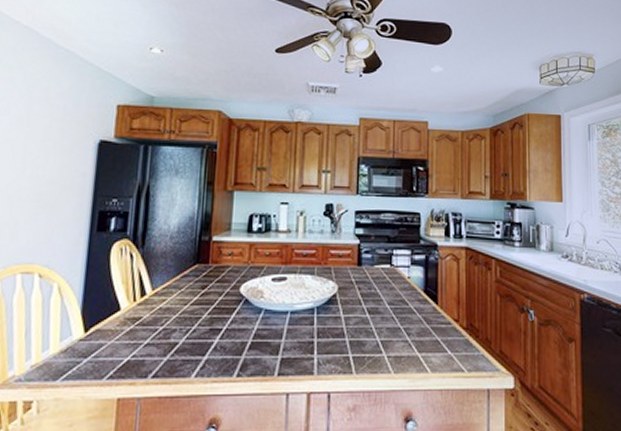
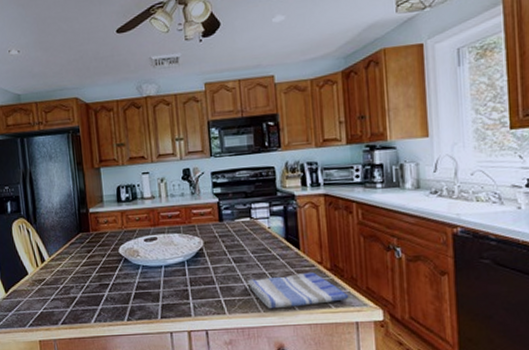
dish towel: none [379,329,483,370] -> present [247,271,349,309]

